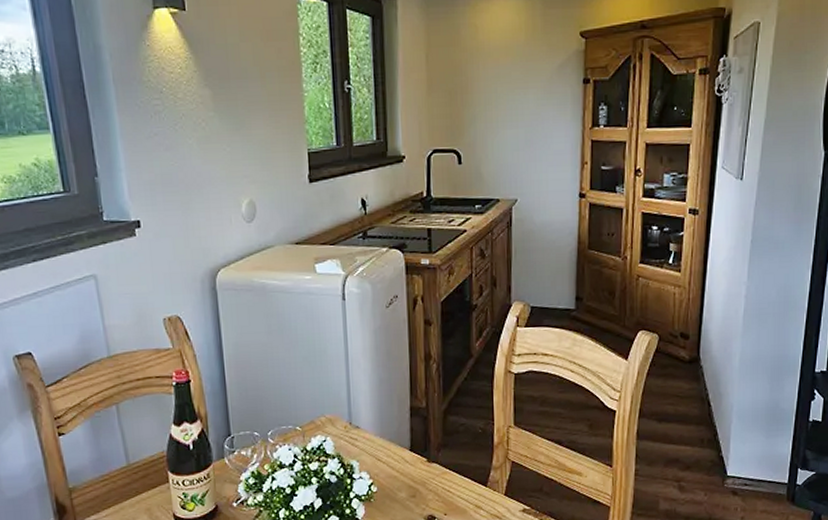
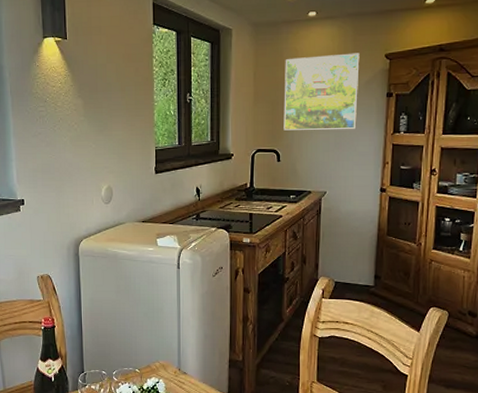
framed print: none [463,30,551,126] -> present [284,53,360,131]

